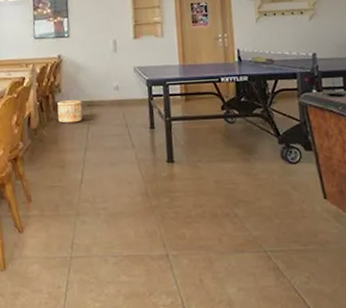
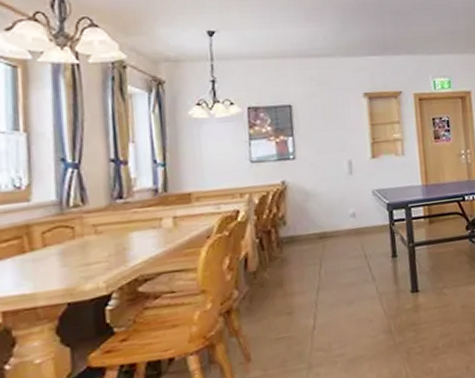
wooden bucket: present [57,100,83,123] -> none [282,232,314,262]

